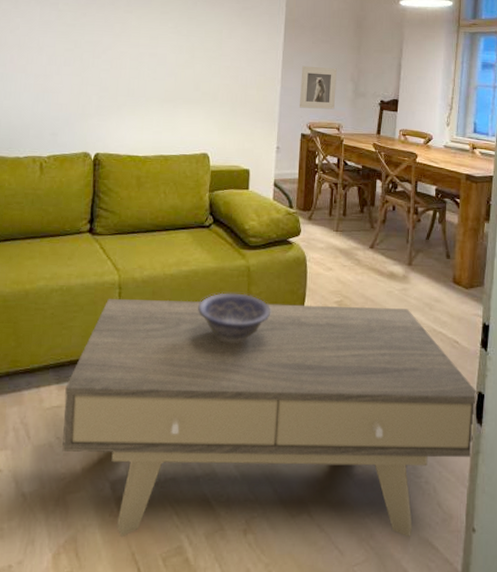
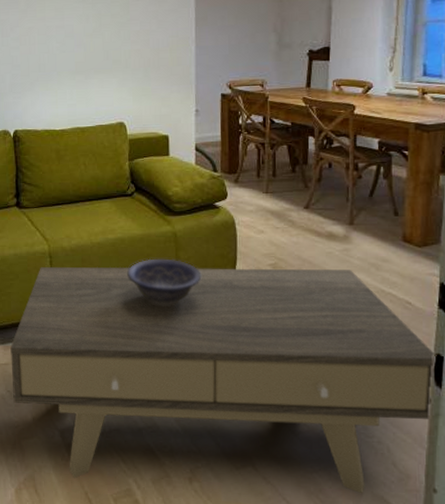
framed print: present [299,65,337,110] -> none [216,20,257,67]

